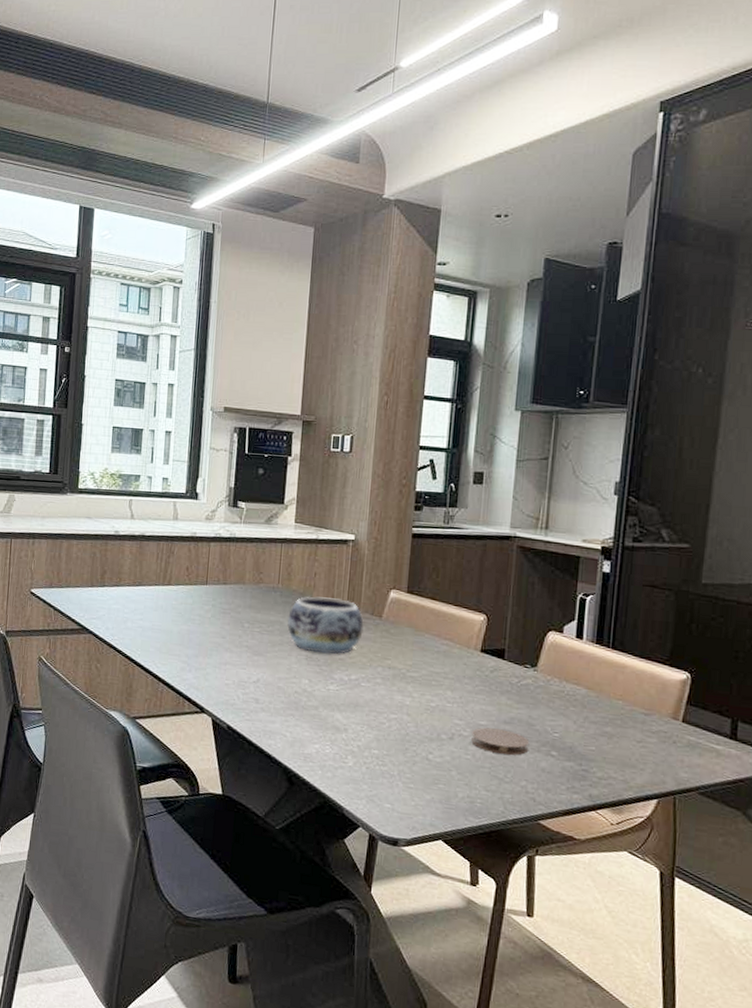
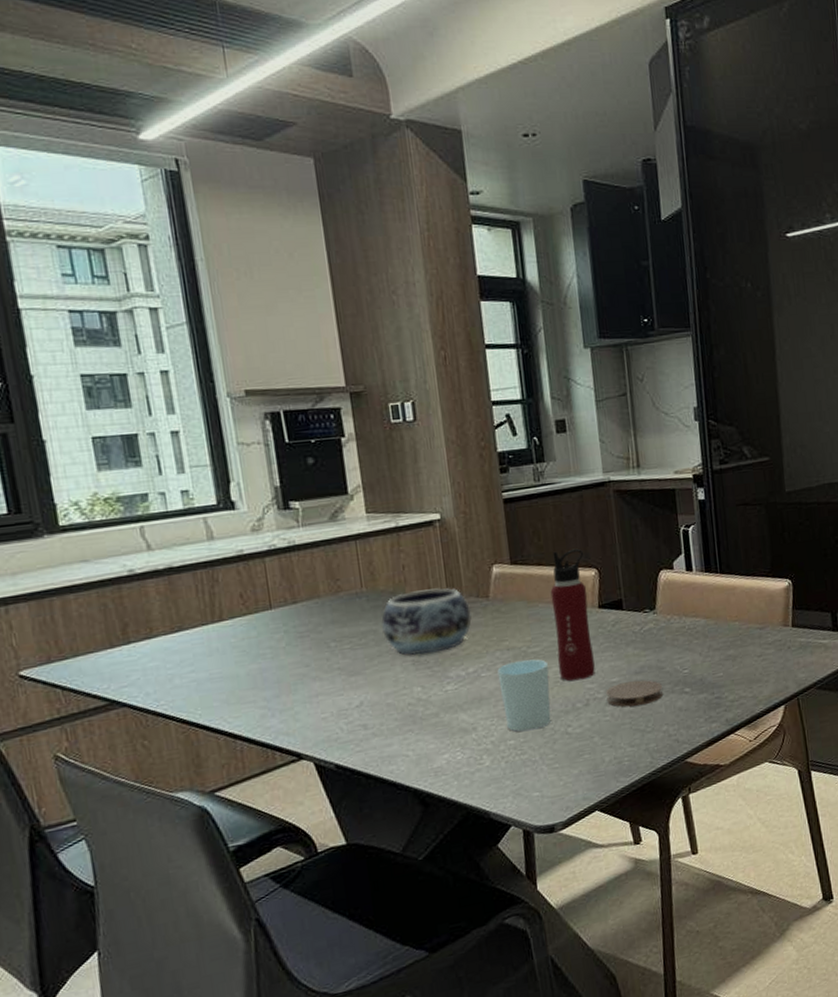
cup: none [374,680,422,747] -> present [497,659,551,732]
water bottle: none [432,590,477,715] -> present [550,548,595,681]

